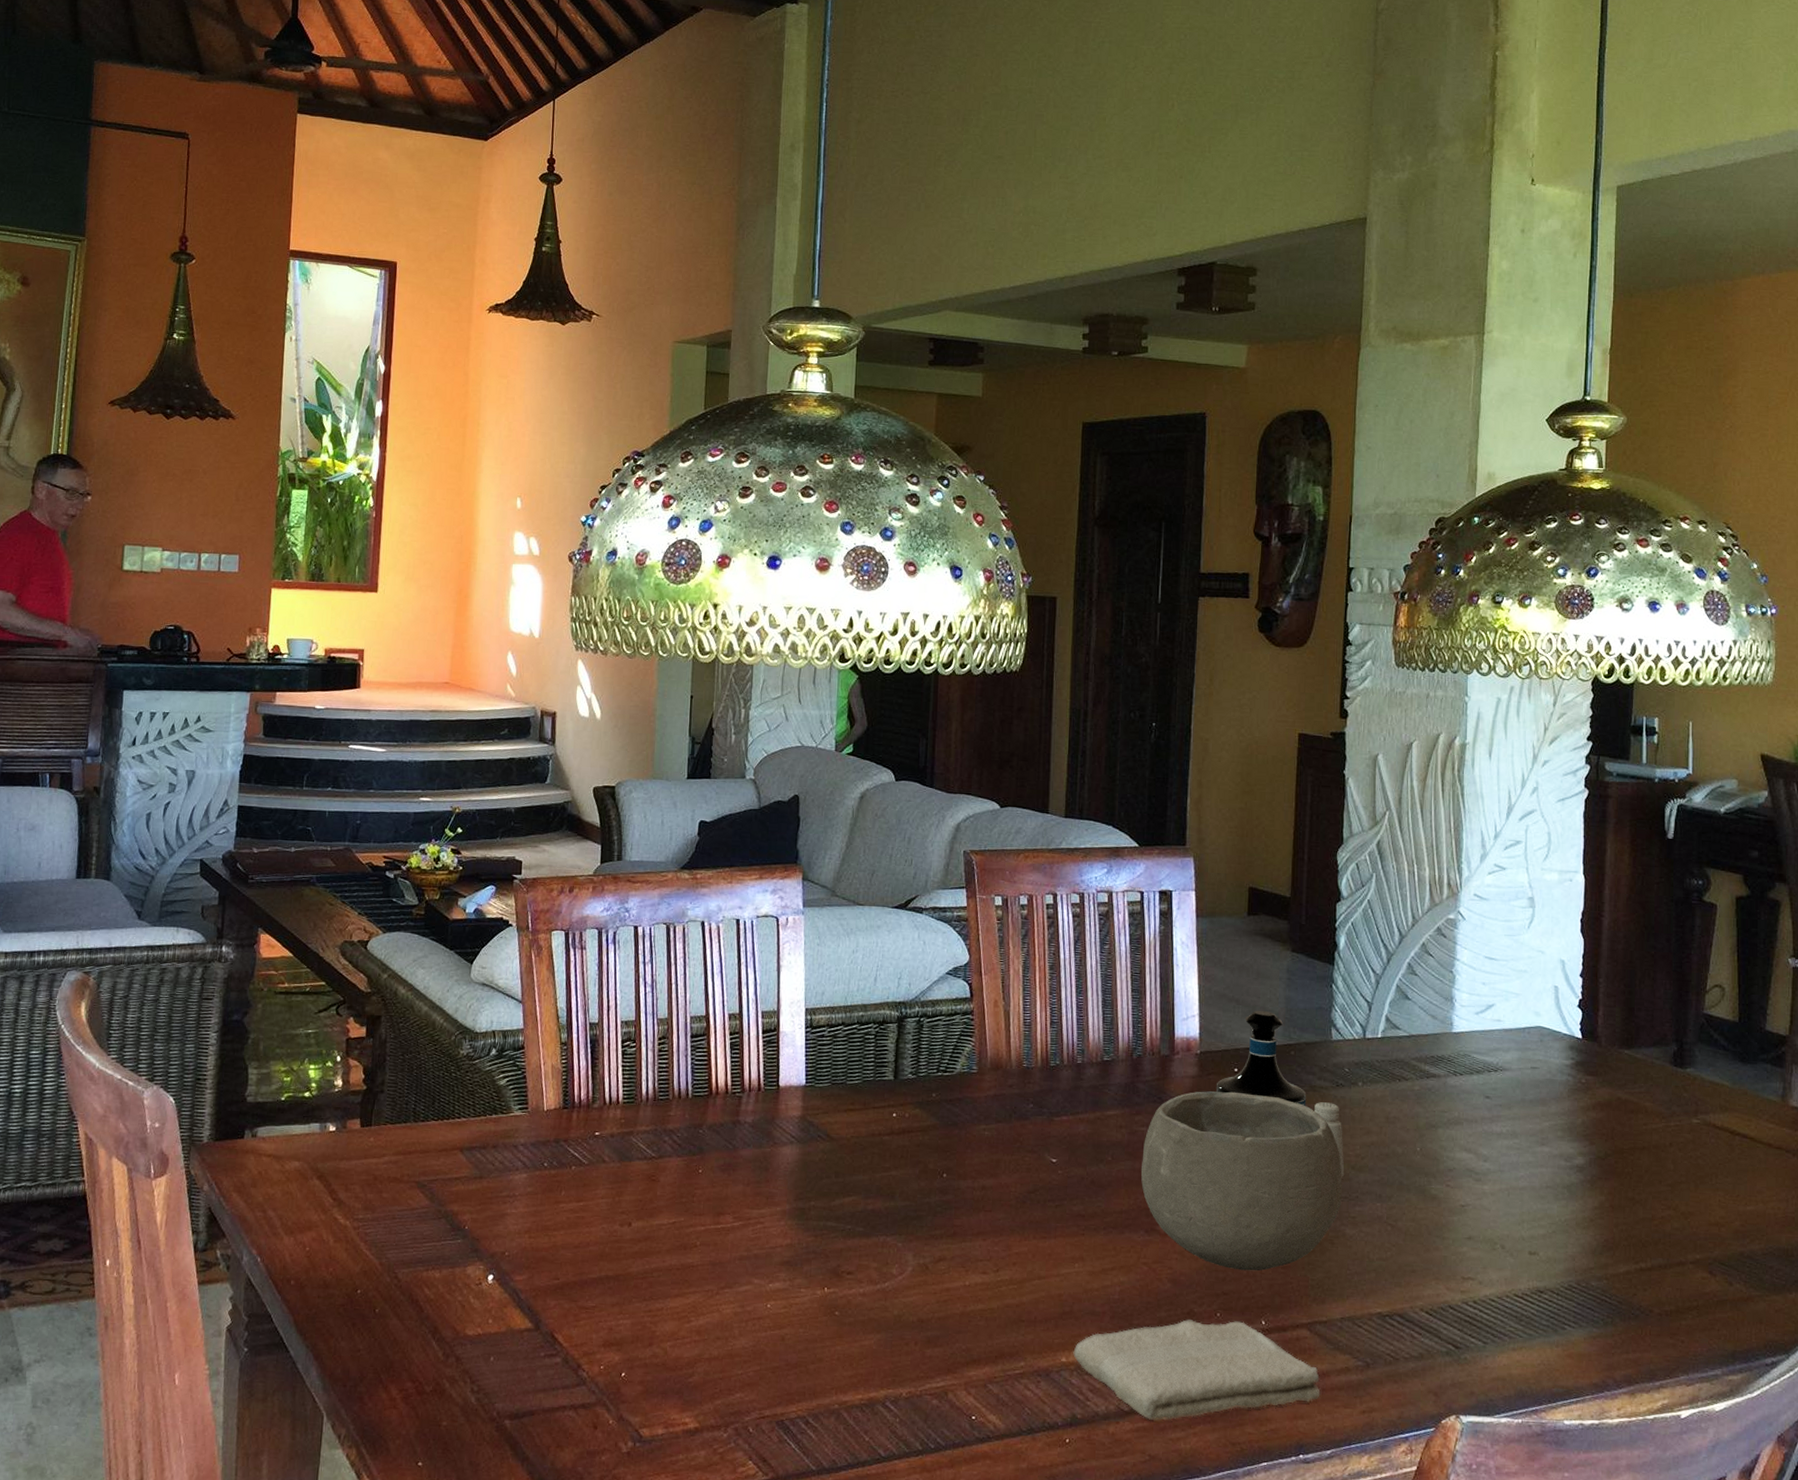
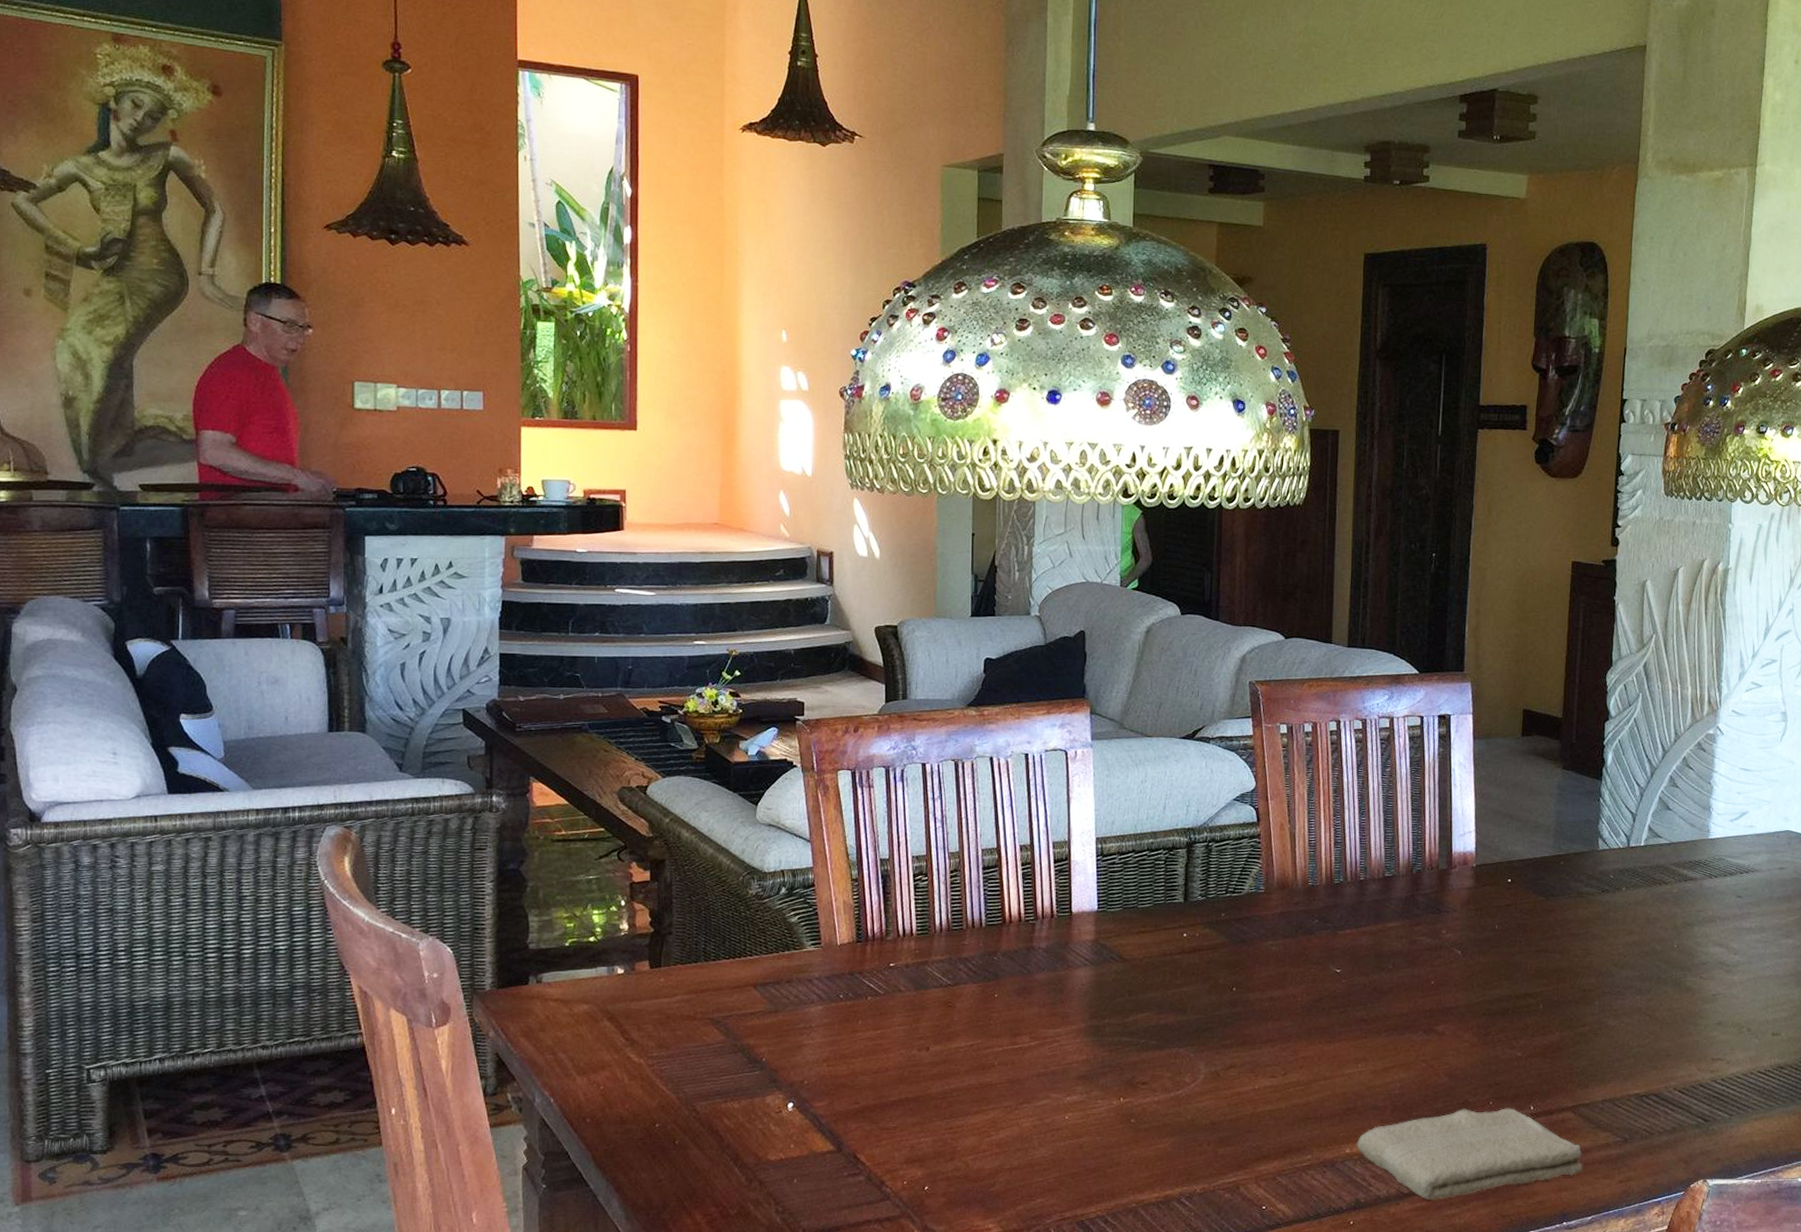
bowl: present [1140,1091,1342,1271] -> none [1420,900,1606,1063]
tequila bottle: present [1217,1010,1307,1106] -> none [1491,824,1574,911]
saltshaker: present [1314,1102,1344,1176] -> none [1581,907,1608,973]

